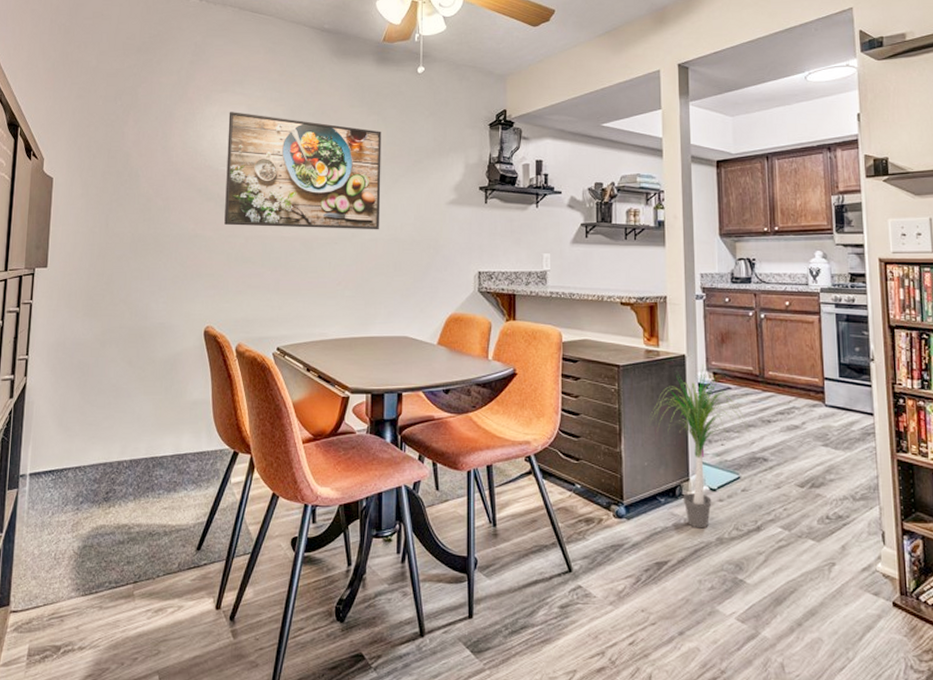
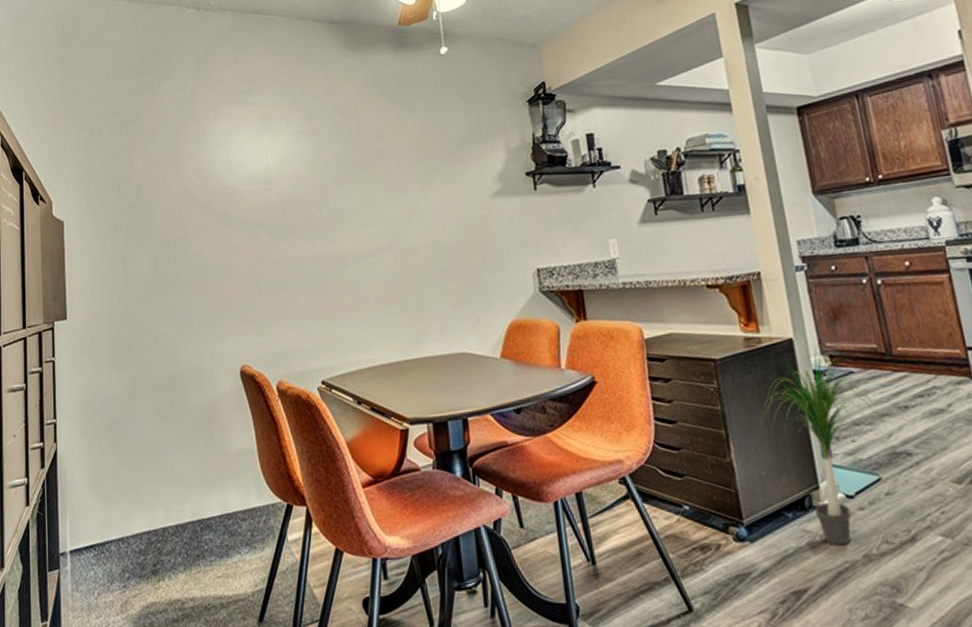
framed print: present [224,112,382,230] -> none [241,124,419,250]

